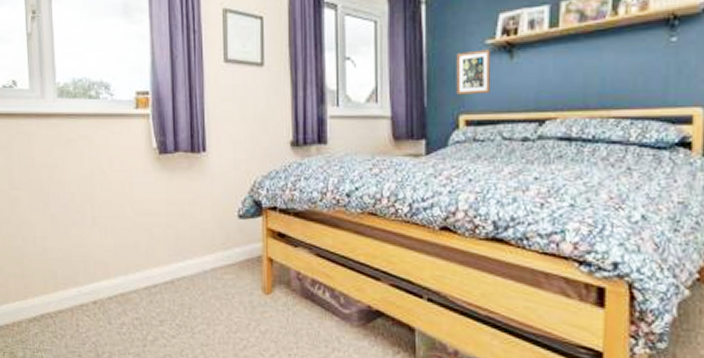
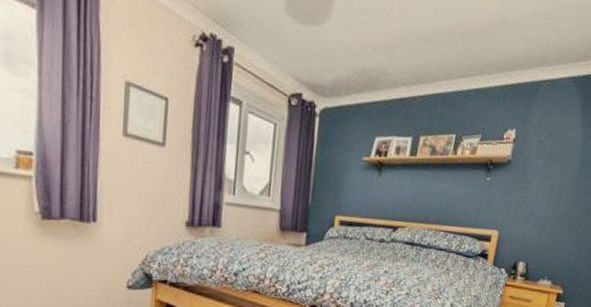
picture frame: present [456,49,490,95] -> none [335,163,365,202]

